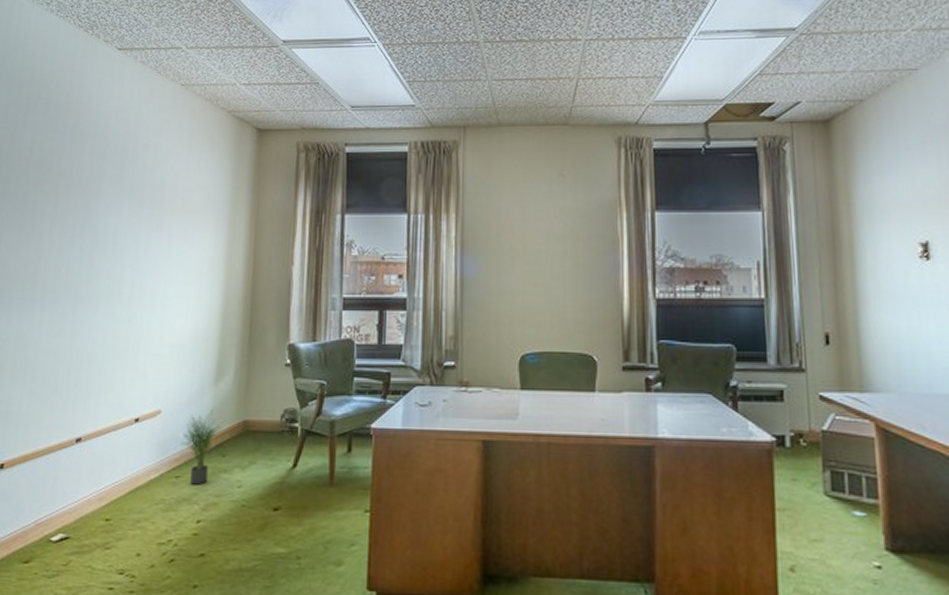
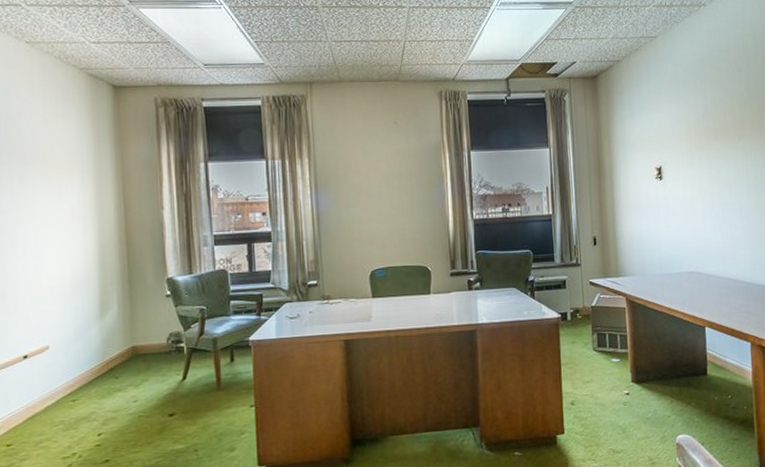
potted plant: present [180,407,225,485] -> none [73,338,114,405]

